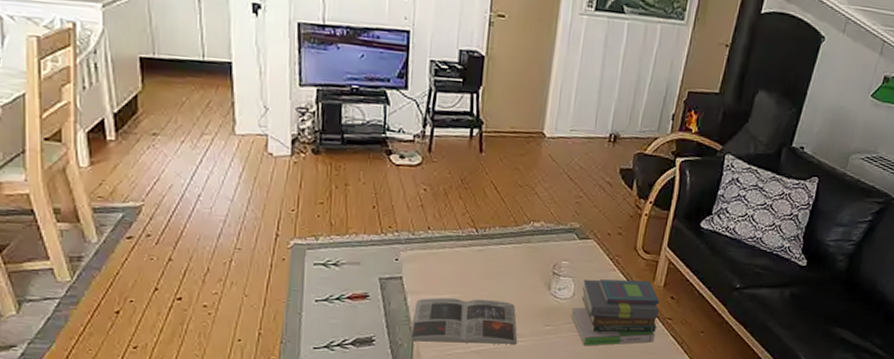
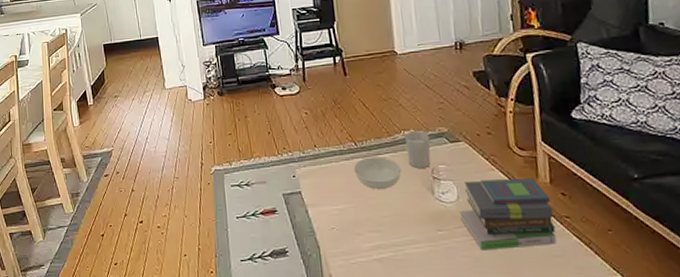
magazine: present [409,297,518,344] -> none [316,207,415,251]
bowl: none [469,246,523,281] -> present [353,156,402,189]
candle holder: none [531,223,559,264] -> present [405,131,431,169]

